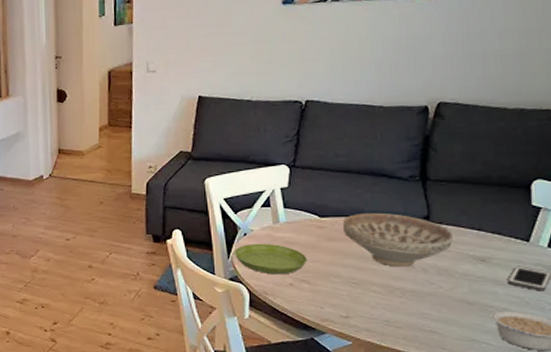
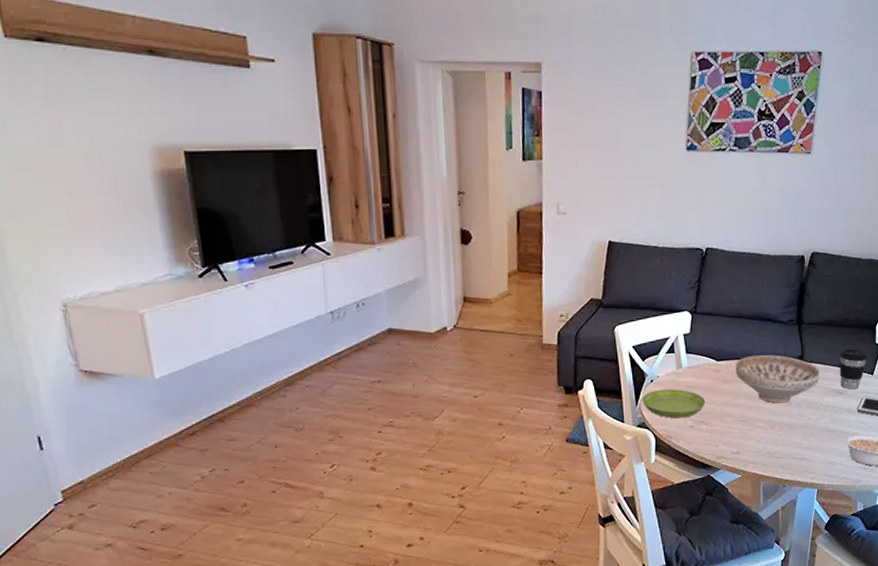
coffee cup: none [479,211,520,257] -> present [839,349,868,390]

